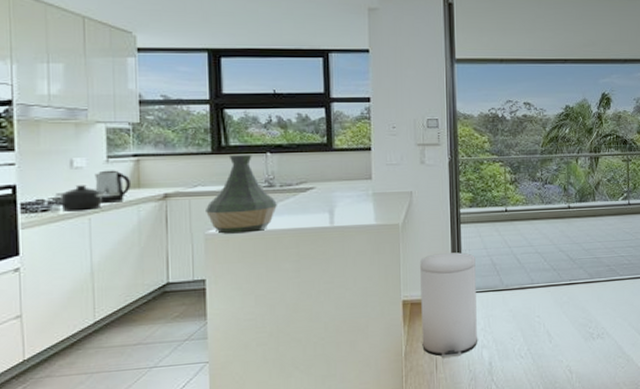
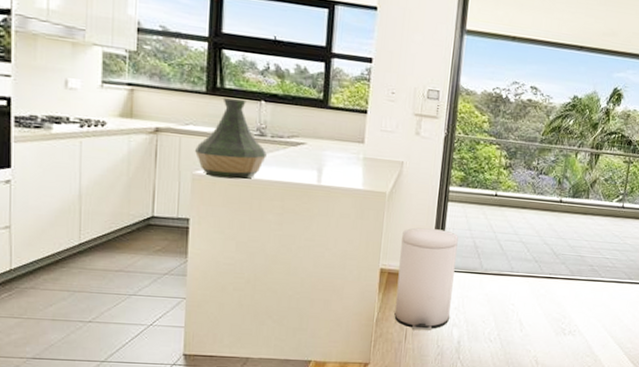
saucepan: present [55,185,106,212] -> none [49,106,99,133]
kettle: present [94,170,130,203] -> none [88,95,123,130]

